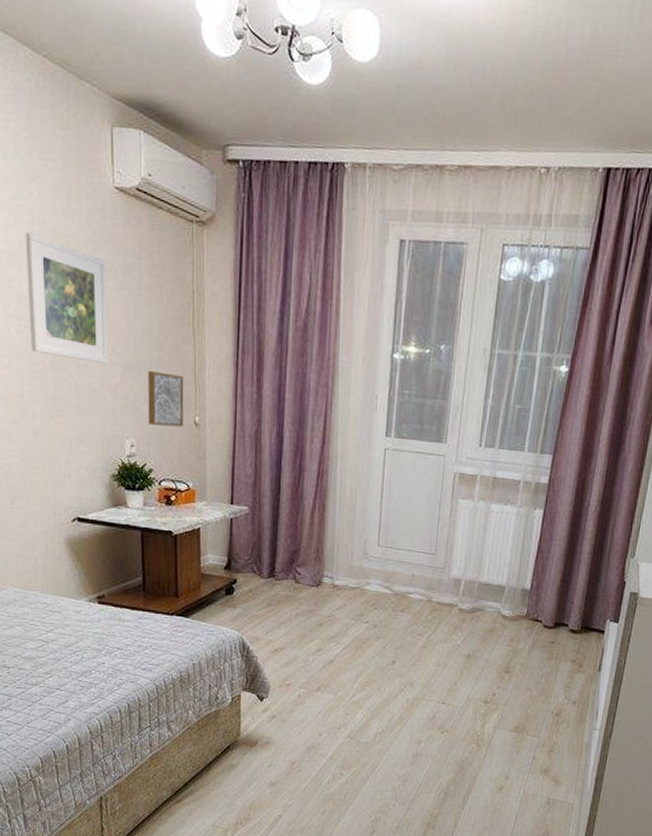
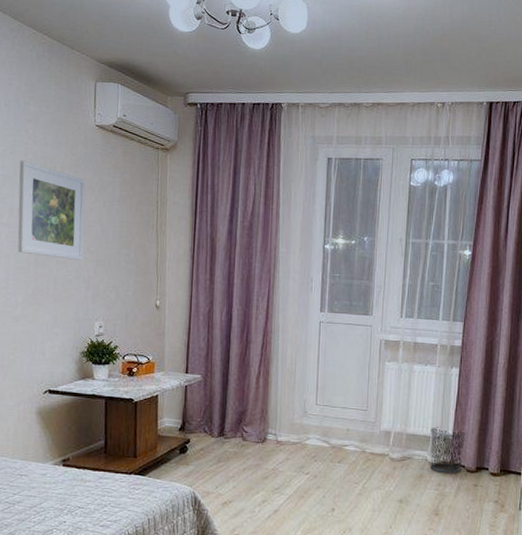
wall art: present [147,371,184,427] -> none [115,265,148,310]
waste bin: none [503,576,547,629] -> present [430,427,467,474]

